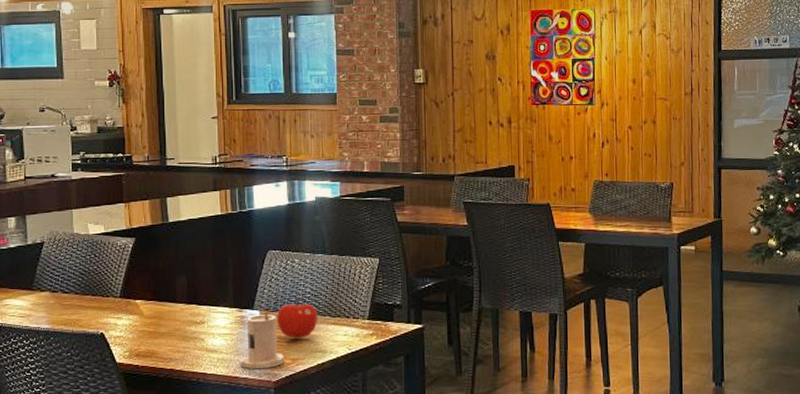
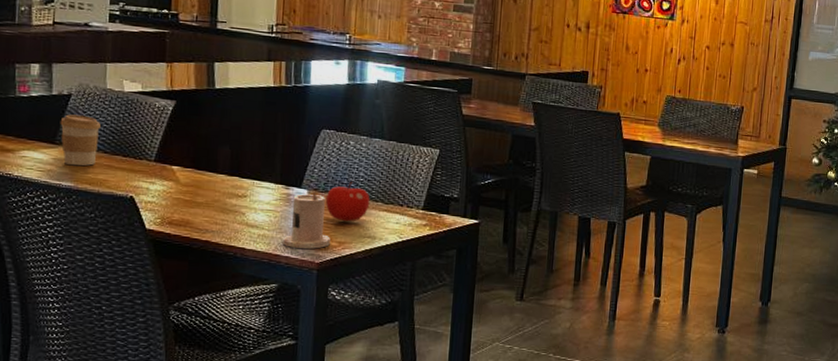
coffee cup: none [36,261,71,309] -> present [60,114,101,166]

